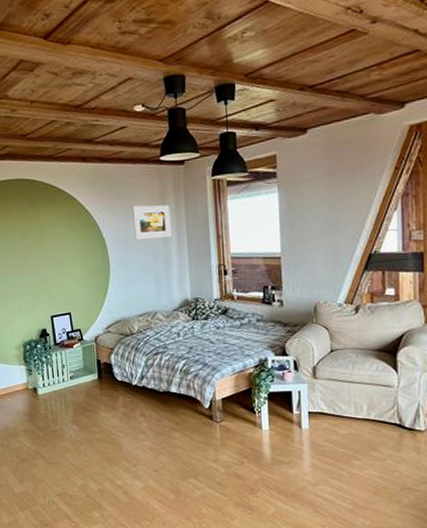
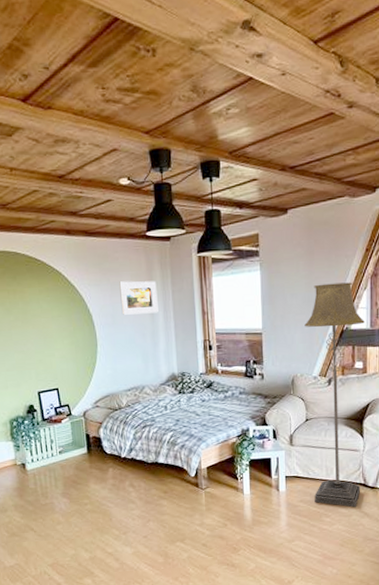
floor lamp: none [327,202,396,451] -> present [304,282,365,507]

